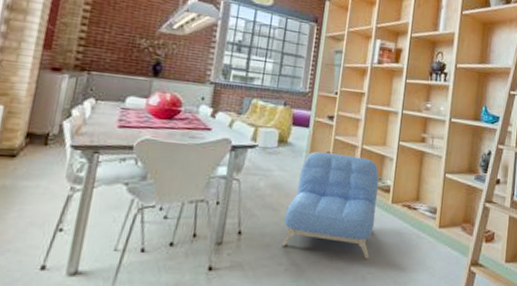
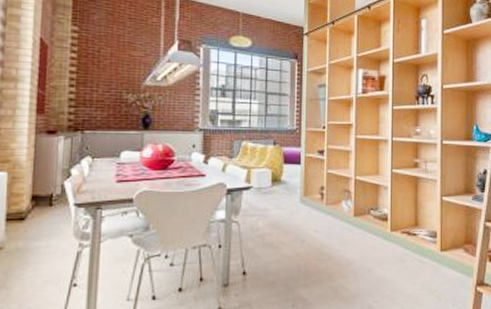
armchair: present [281,152,379,259] -> none [285,187,376,288]

